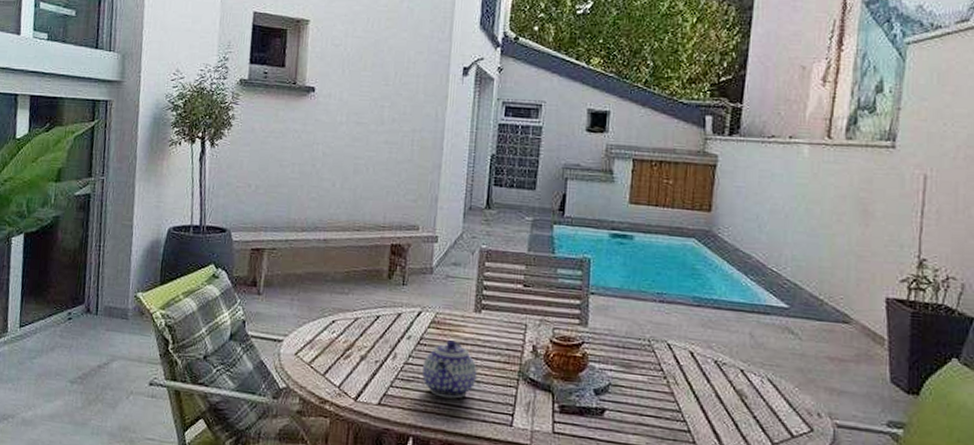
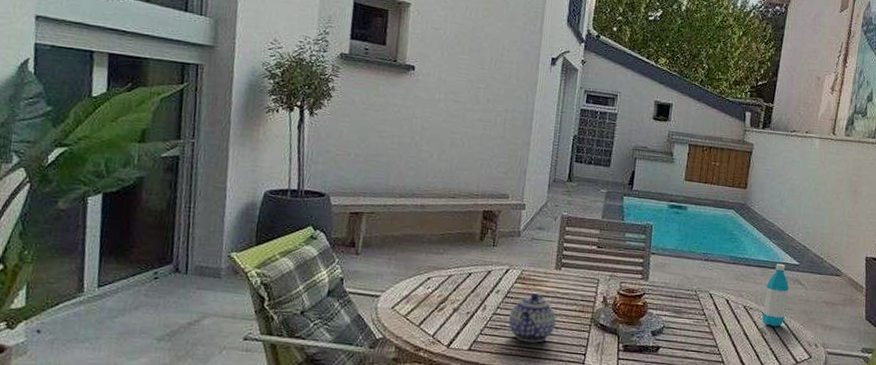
water bottle: none [740,307,777,389] -> present [762,264,790,327]

